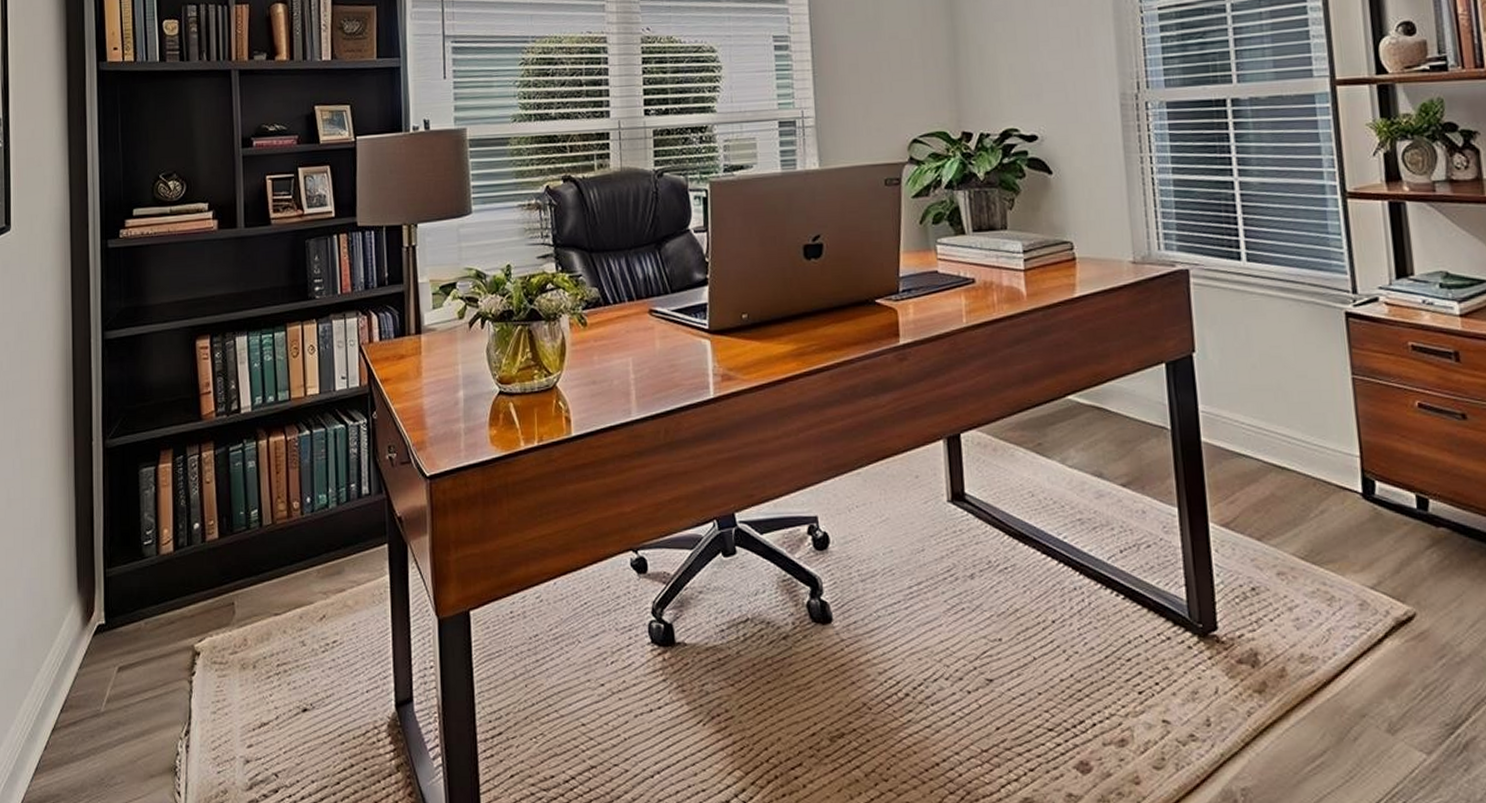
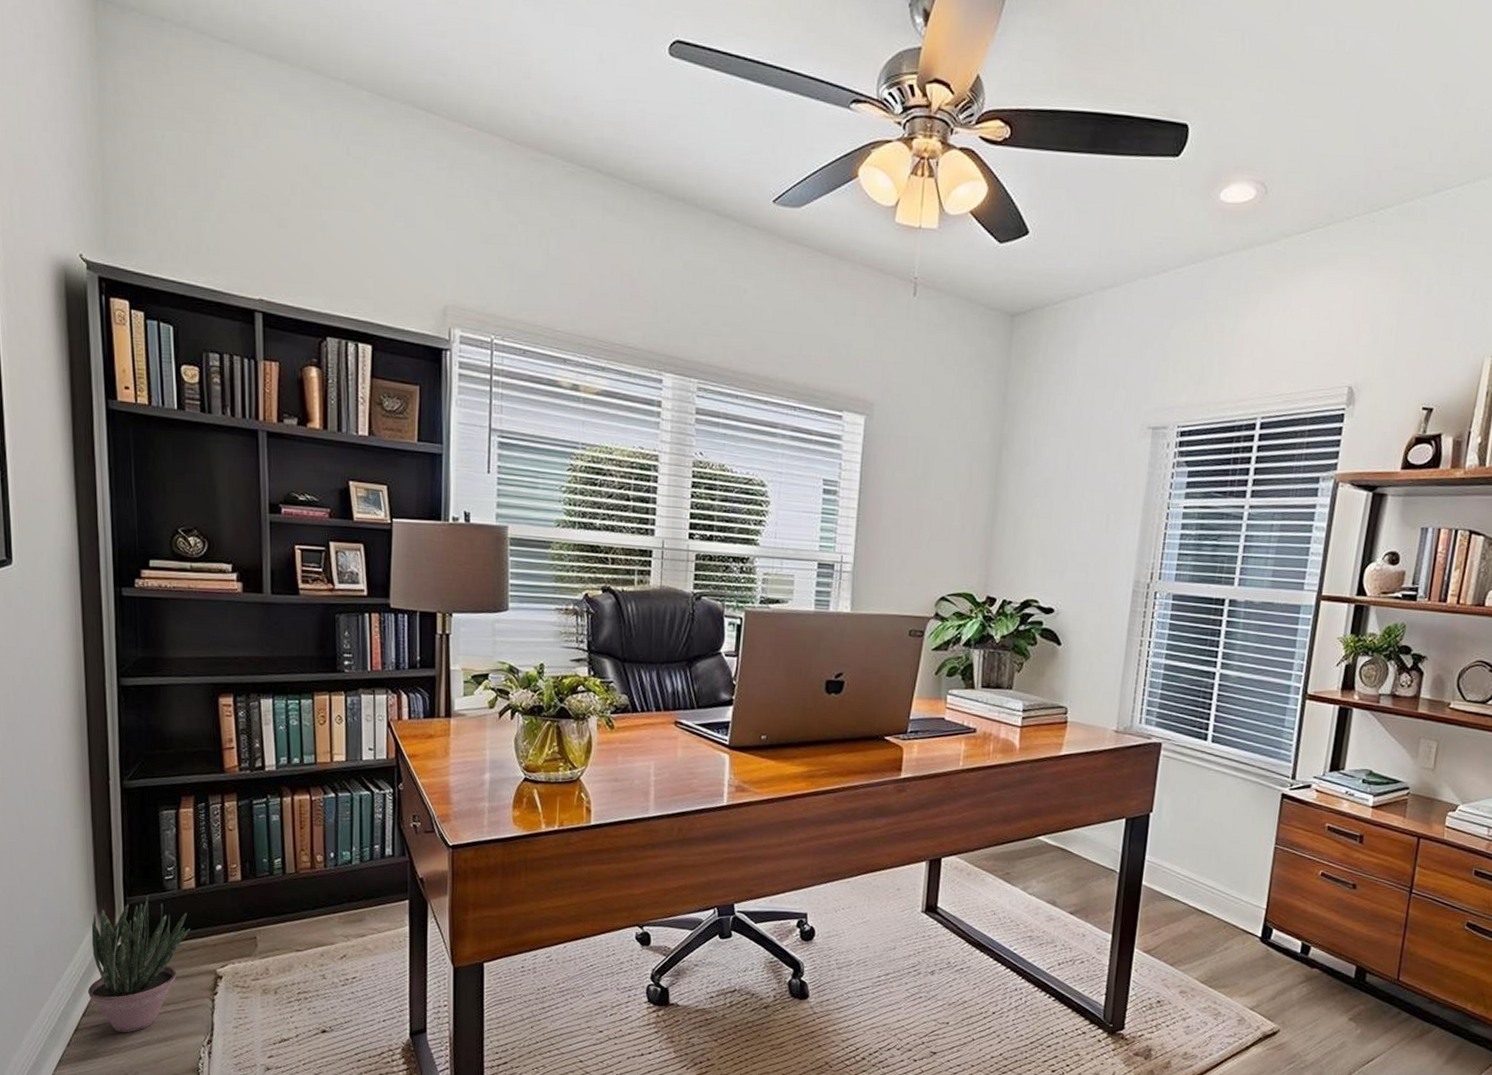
potted plant: none [66,564,169,729] -> present [87,894,191,1033]

